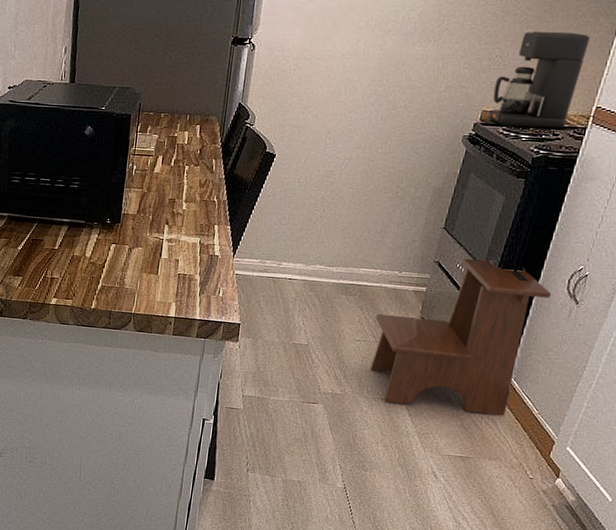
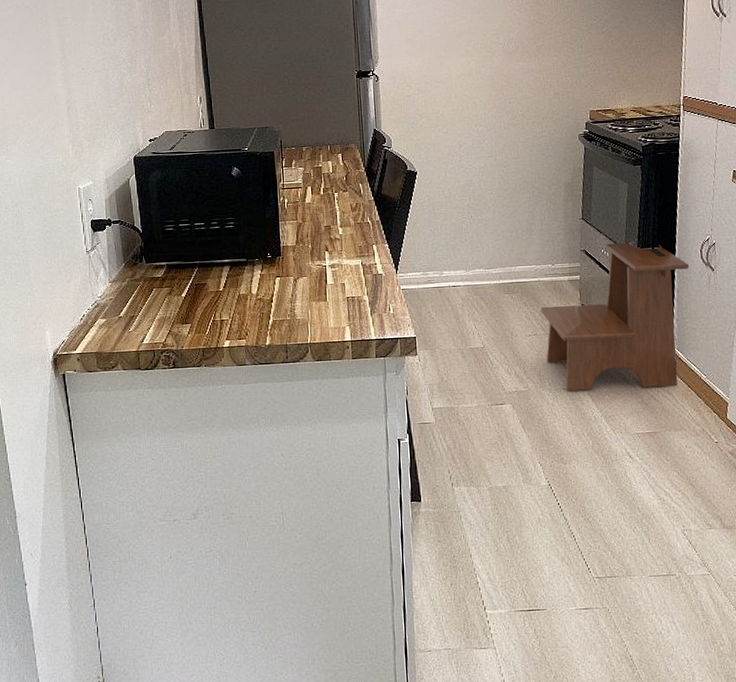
coffee maker: present [488,31,590,129] -> none [595,37,664,122]

